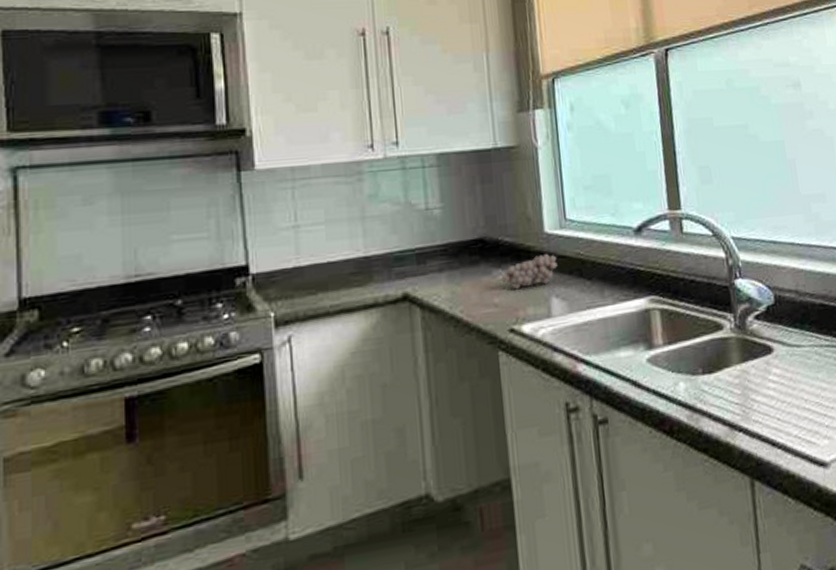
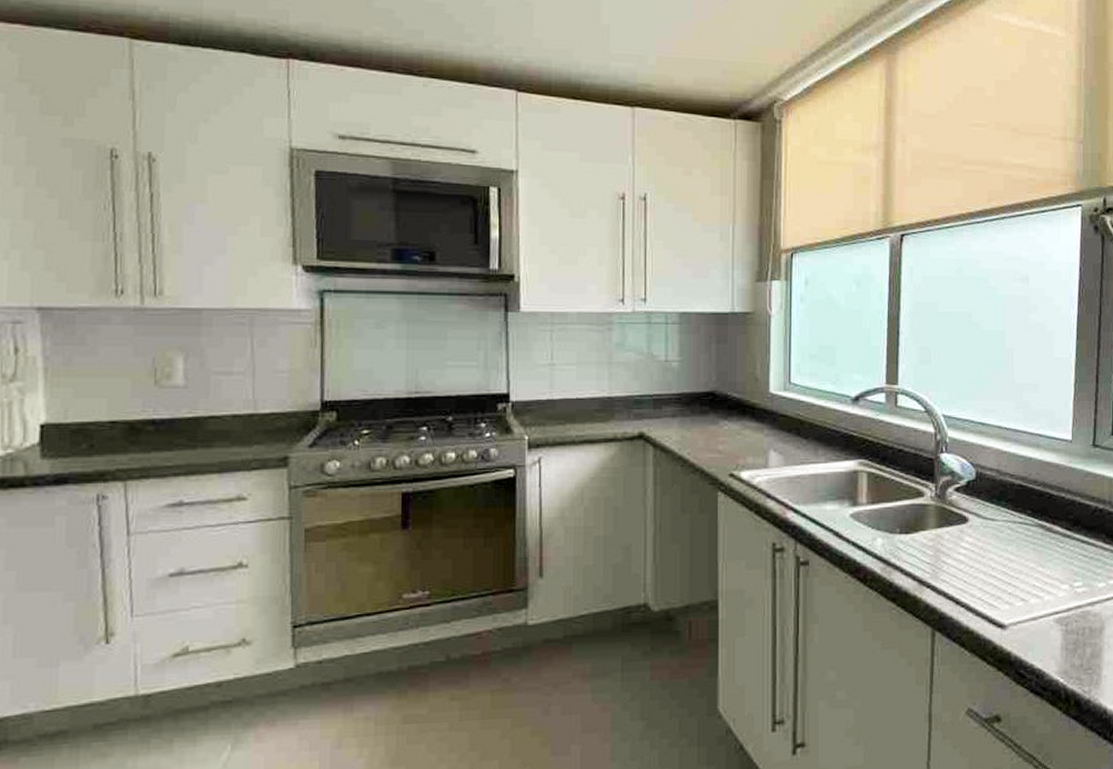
fruit: present [501,253,558,290] -> none [726,411,778,440]

